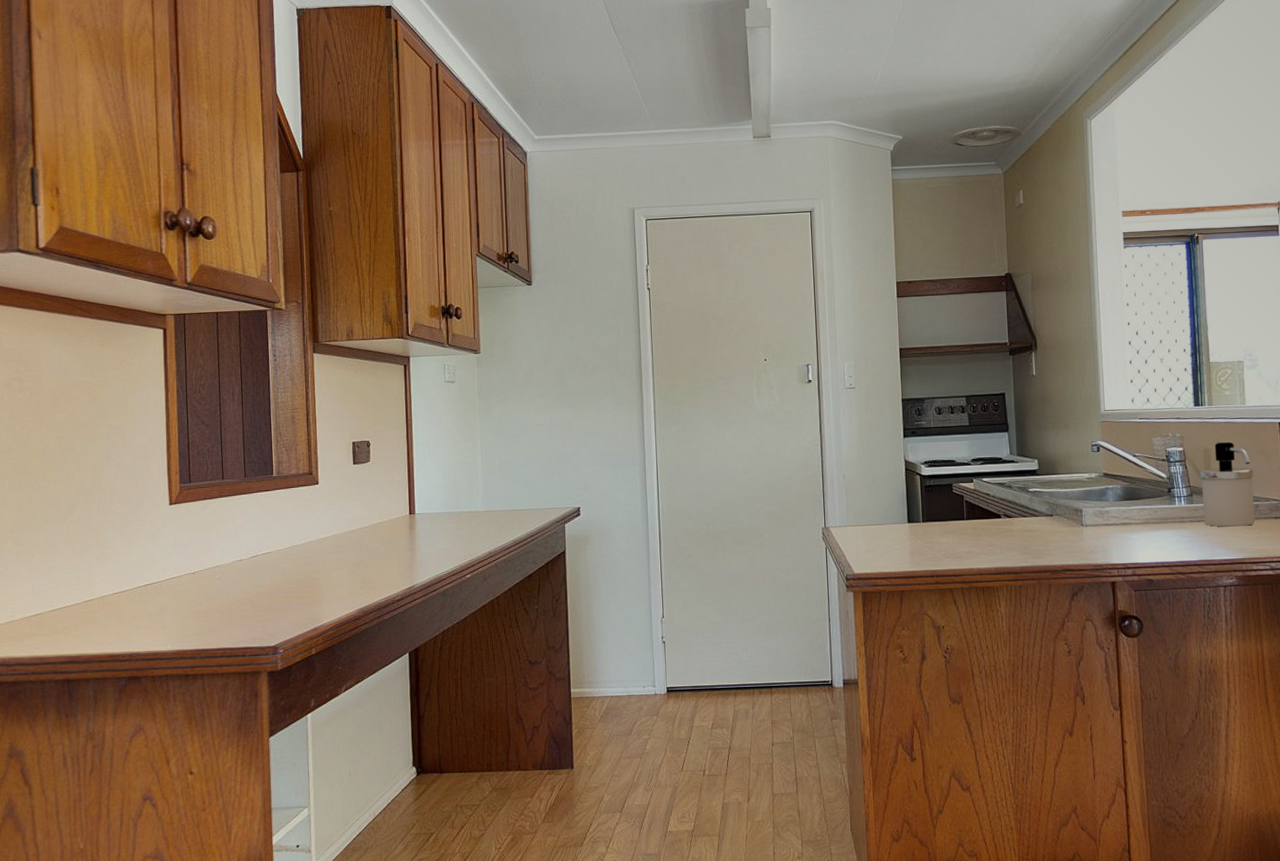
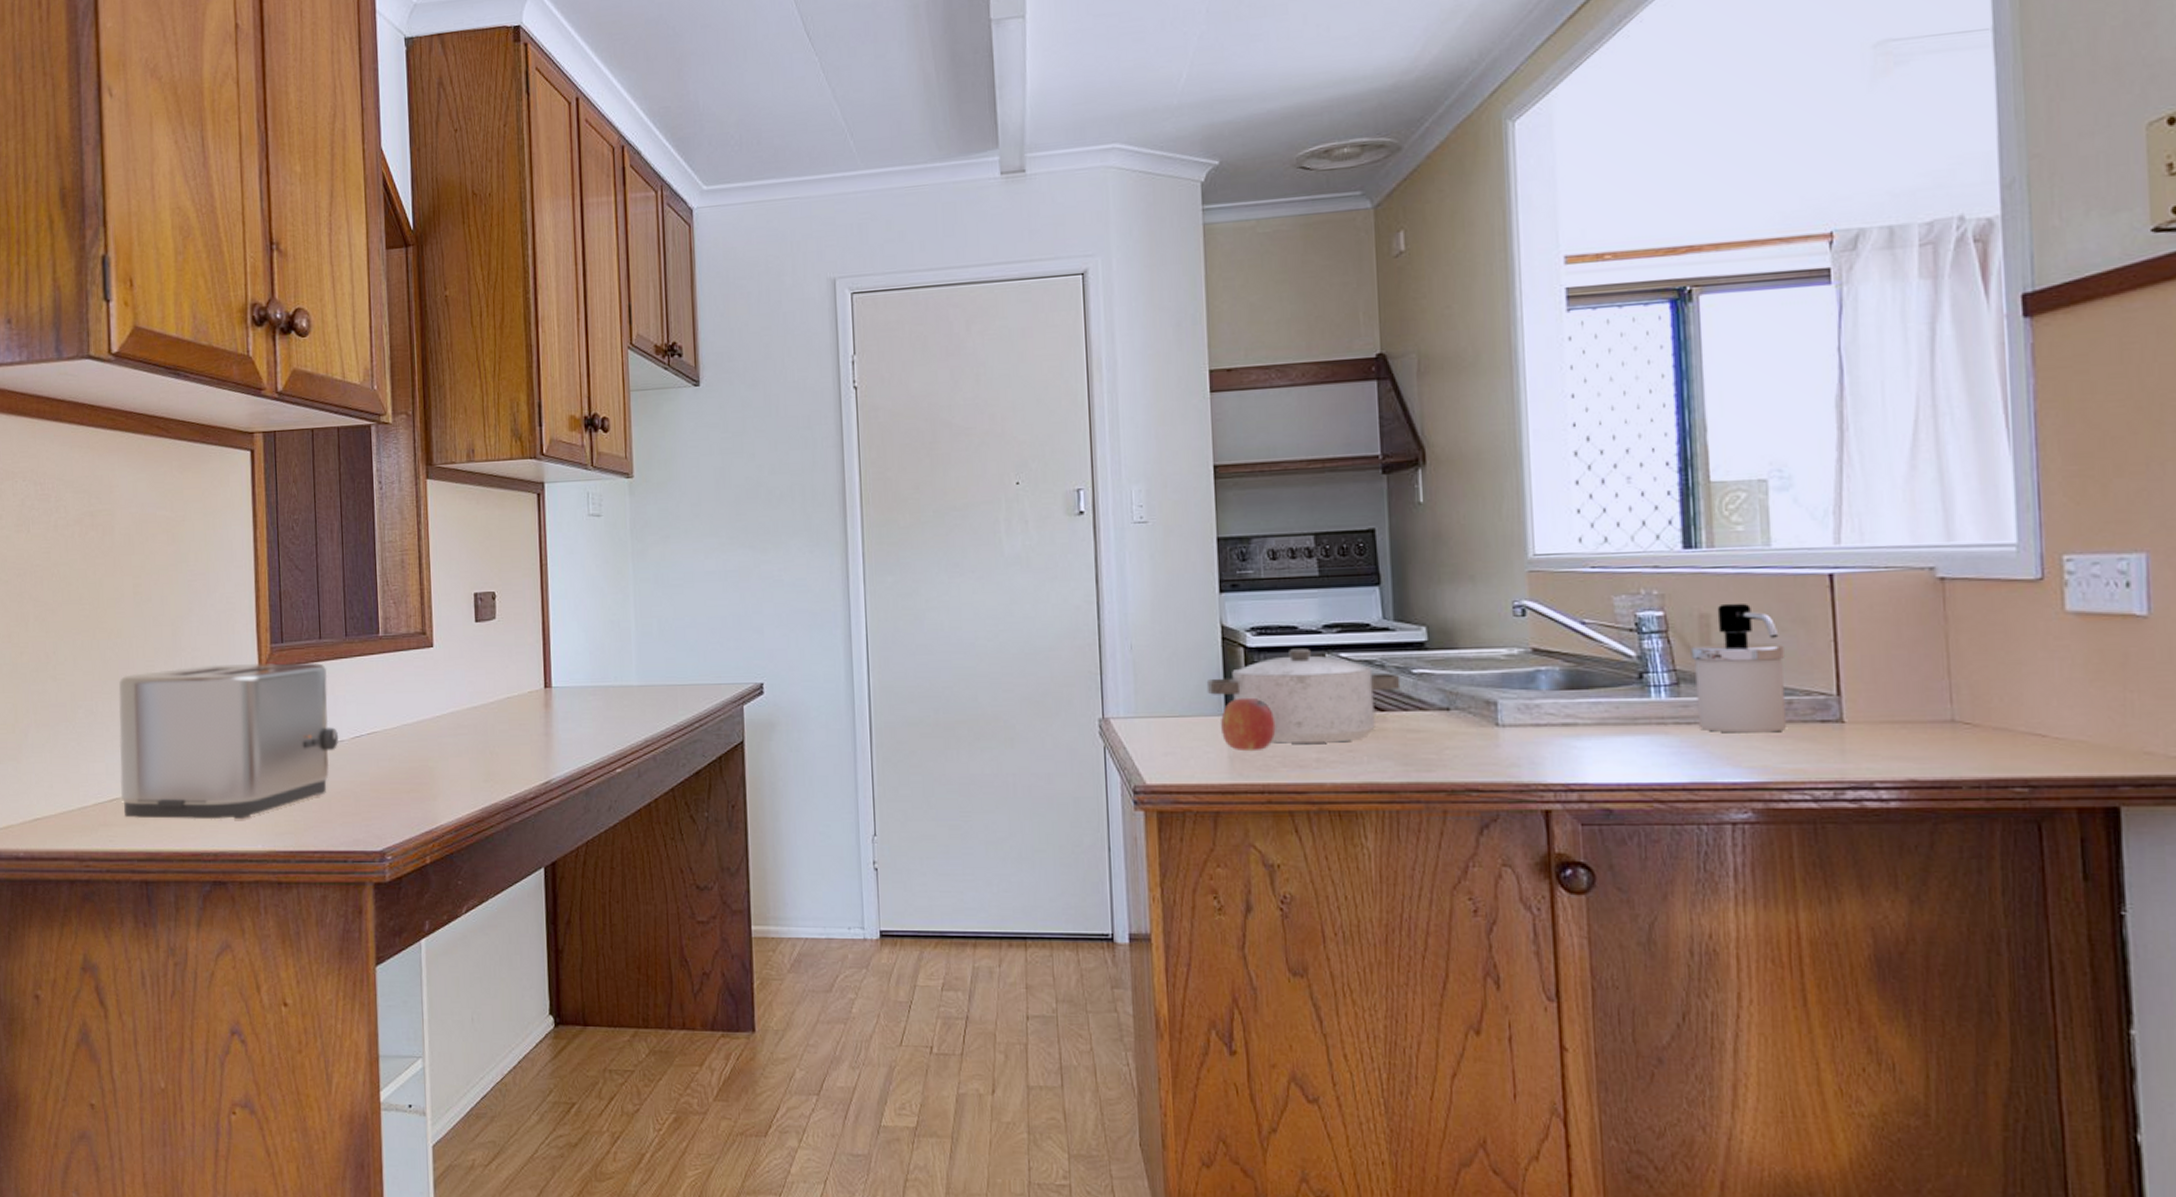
toaster: none [43,498,238,629] -> present [118,662,338,820]
cooking pot: none [895,475,1022,542] -> present [1206,648,1401,744]
fruit: none [904,510,941,548] -> present [1220,697,1276,752]

